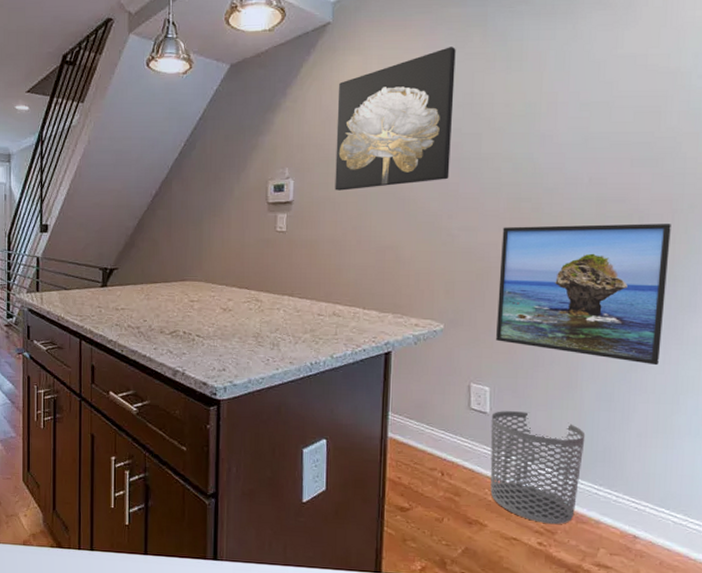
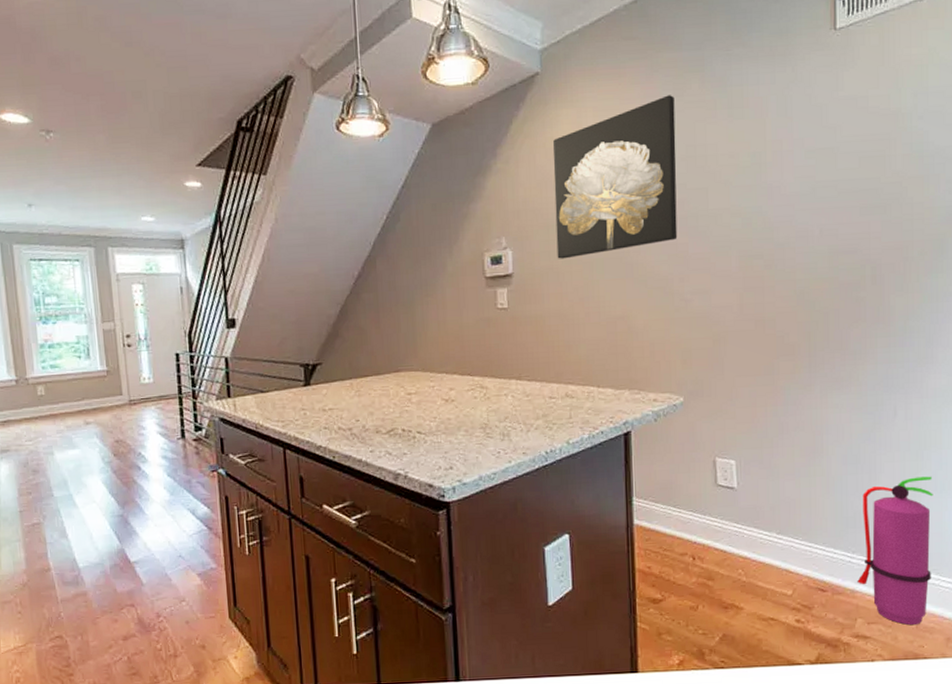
waste bin: present [490,411,586,525] -> none [739,483,835,599]
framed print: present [496,223,671,366] -> none [736,273,904,422]
fire extinguisher: none [602,419,687,562] -> present [857,476,933,626]

